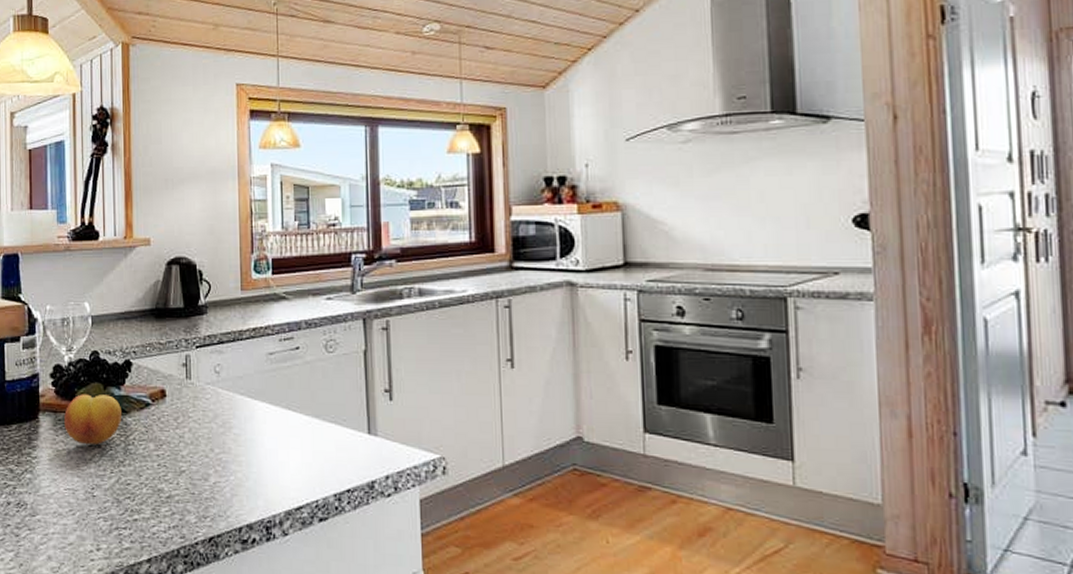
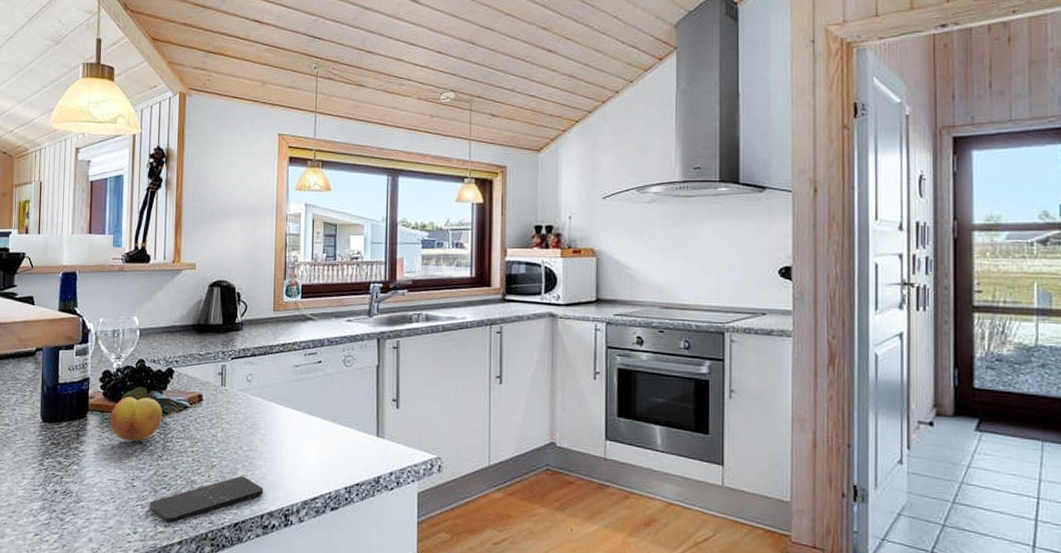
smartphone: none [113,482,241,539] -> present [150,476,264,524]

